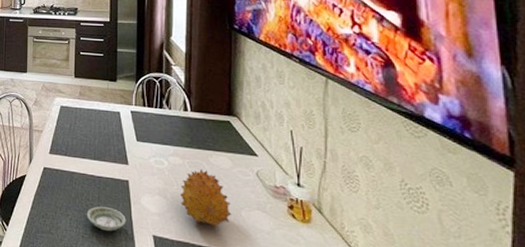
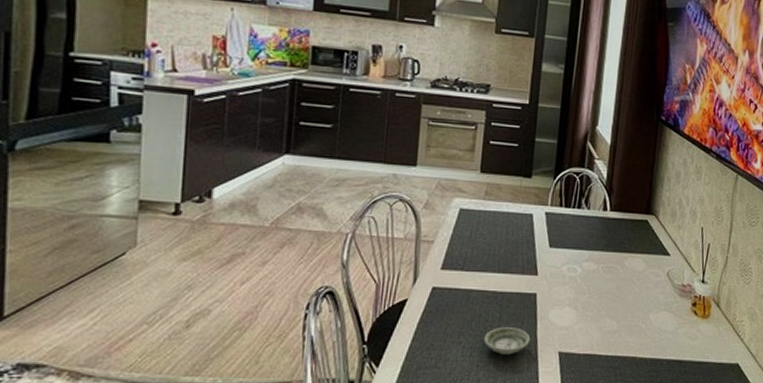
fruit: present [180,168,232,227] -> none [591,273,641,334]

